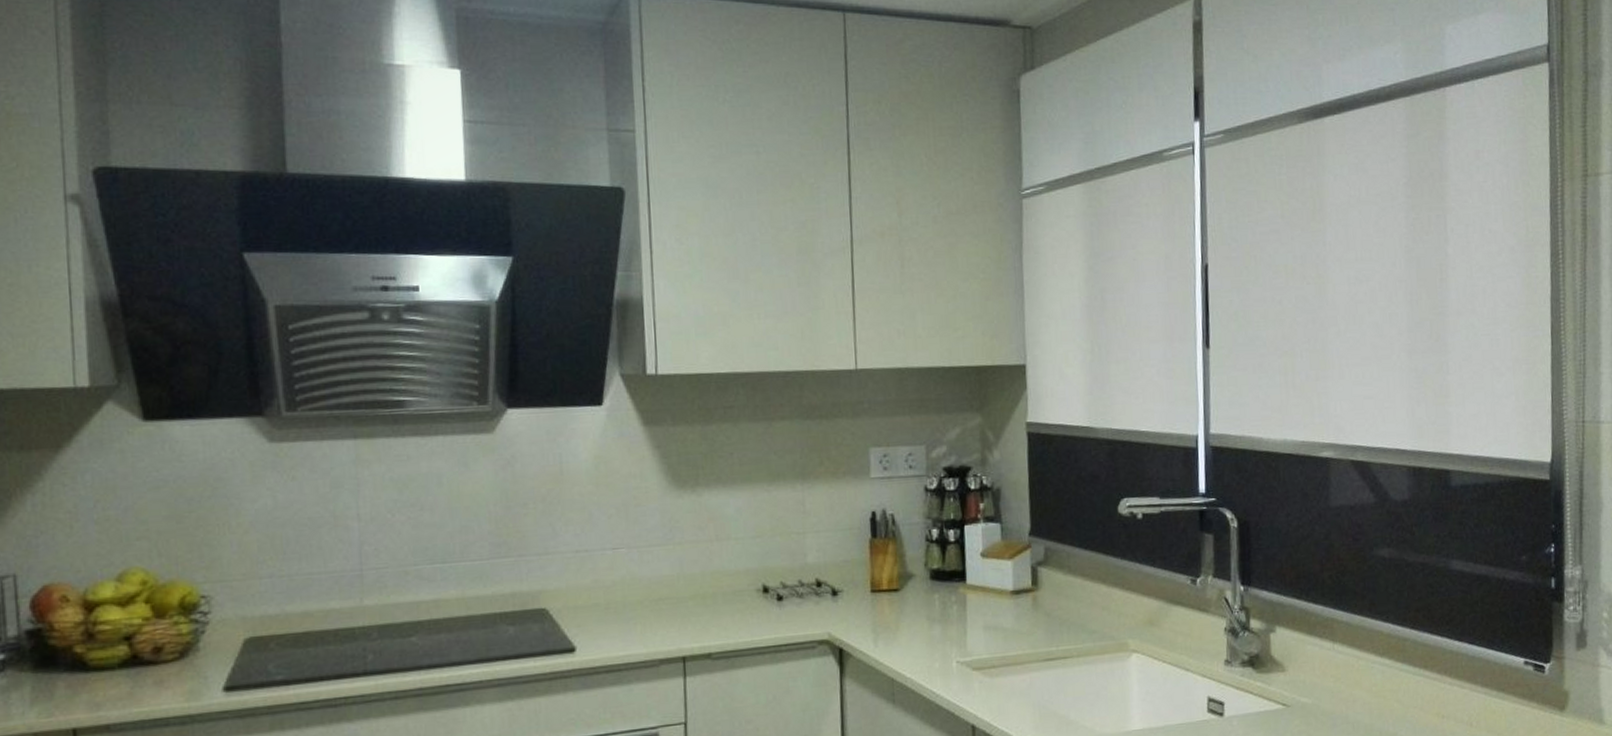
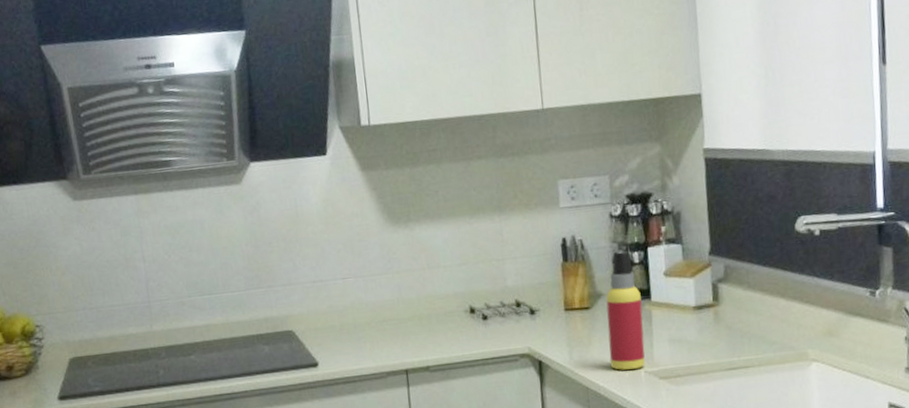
spray bottle: none [917,527,958,660] -> present [606,250,645,370]

